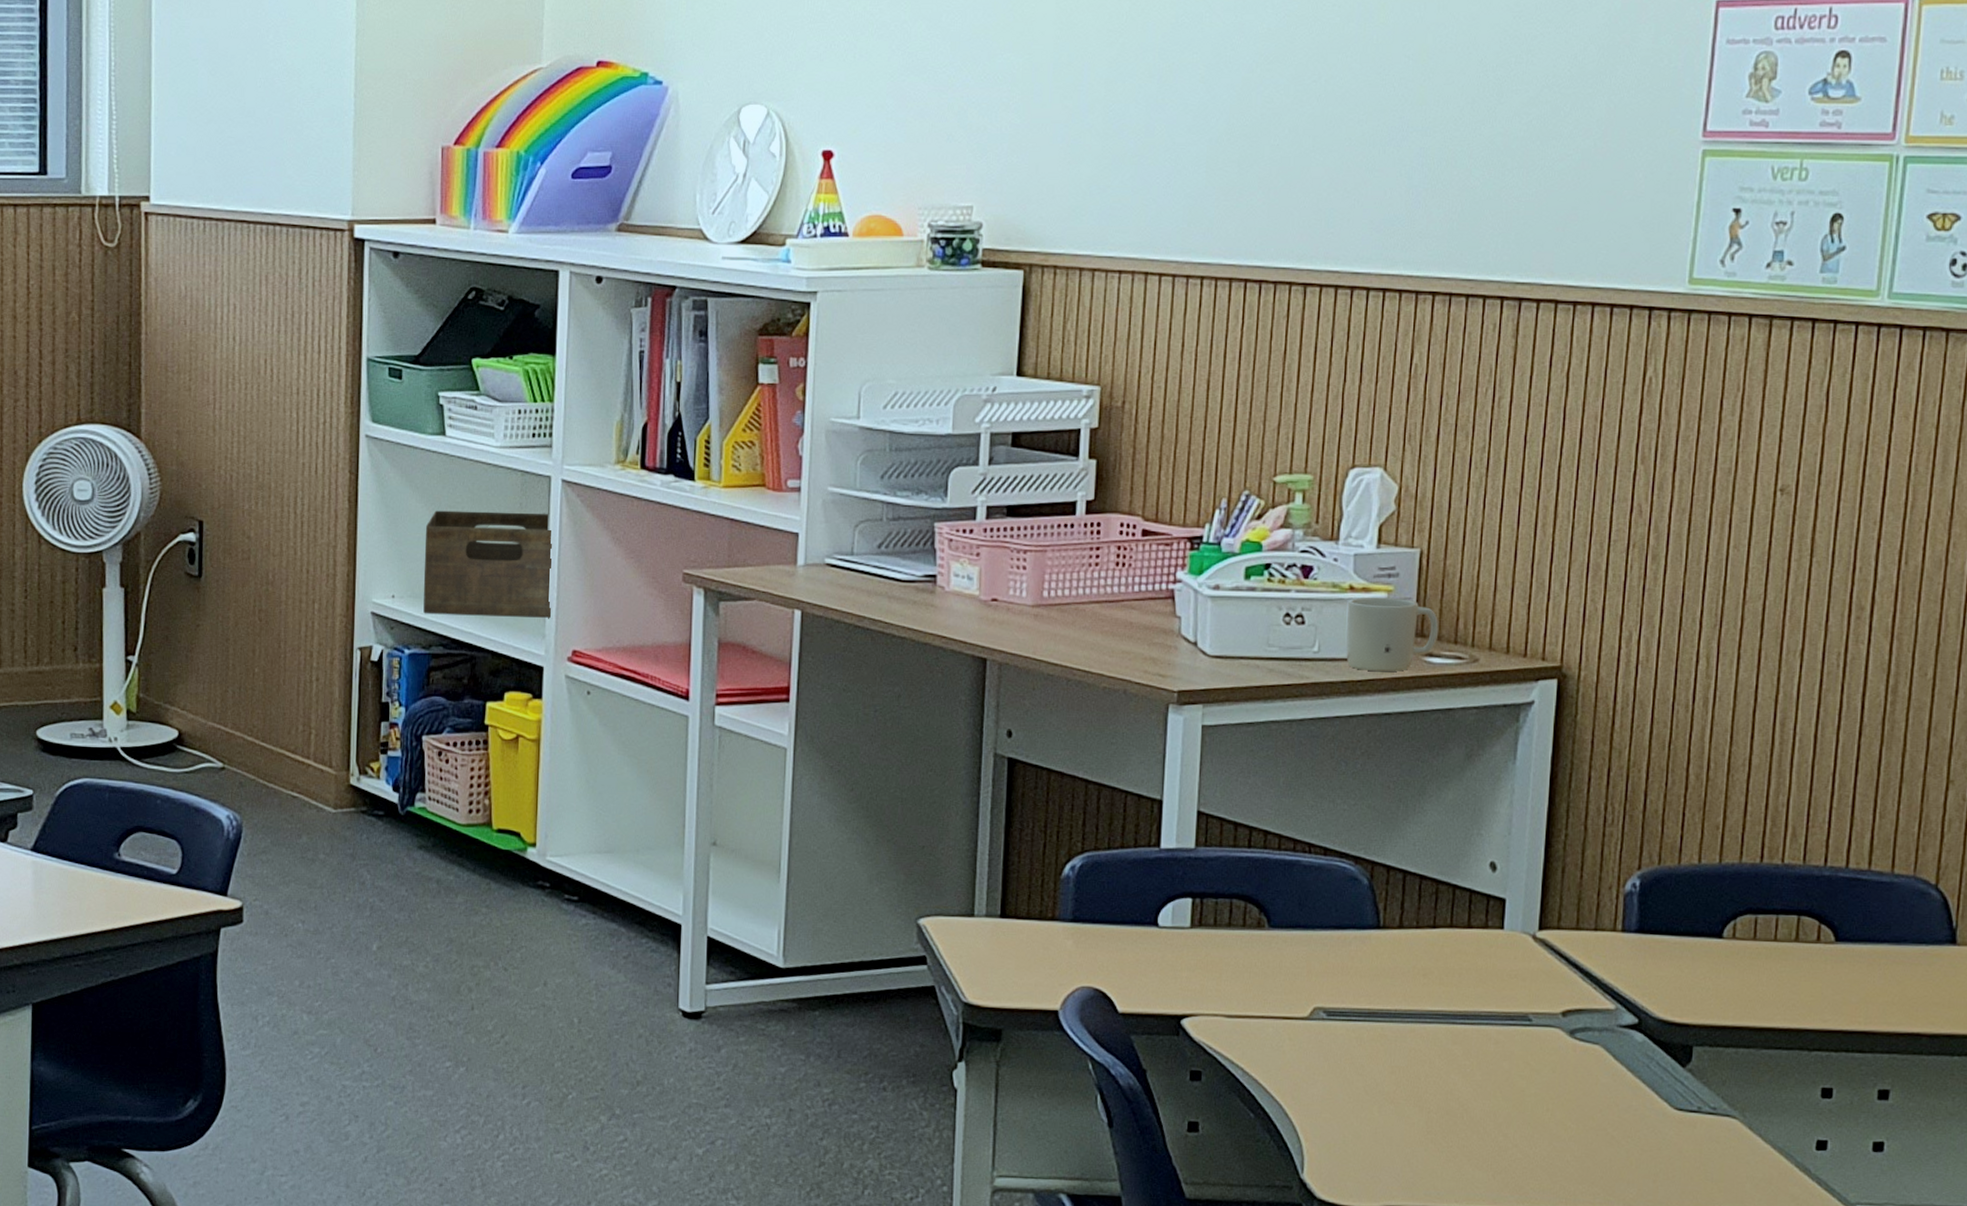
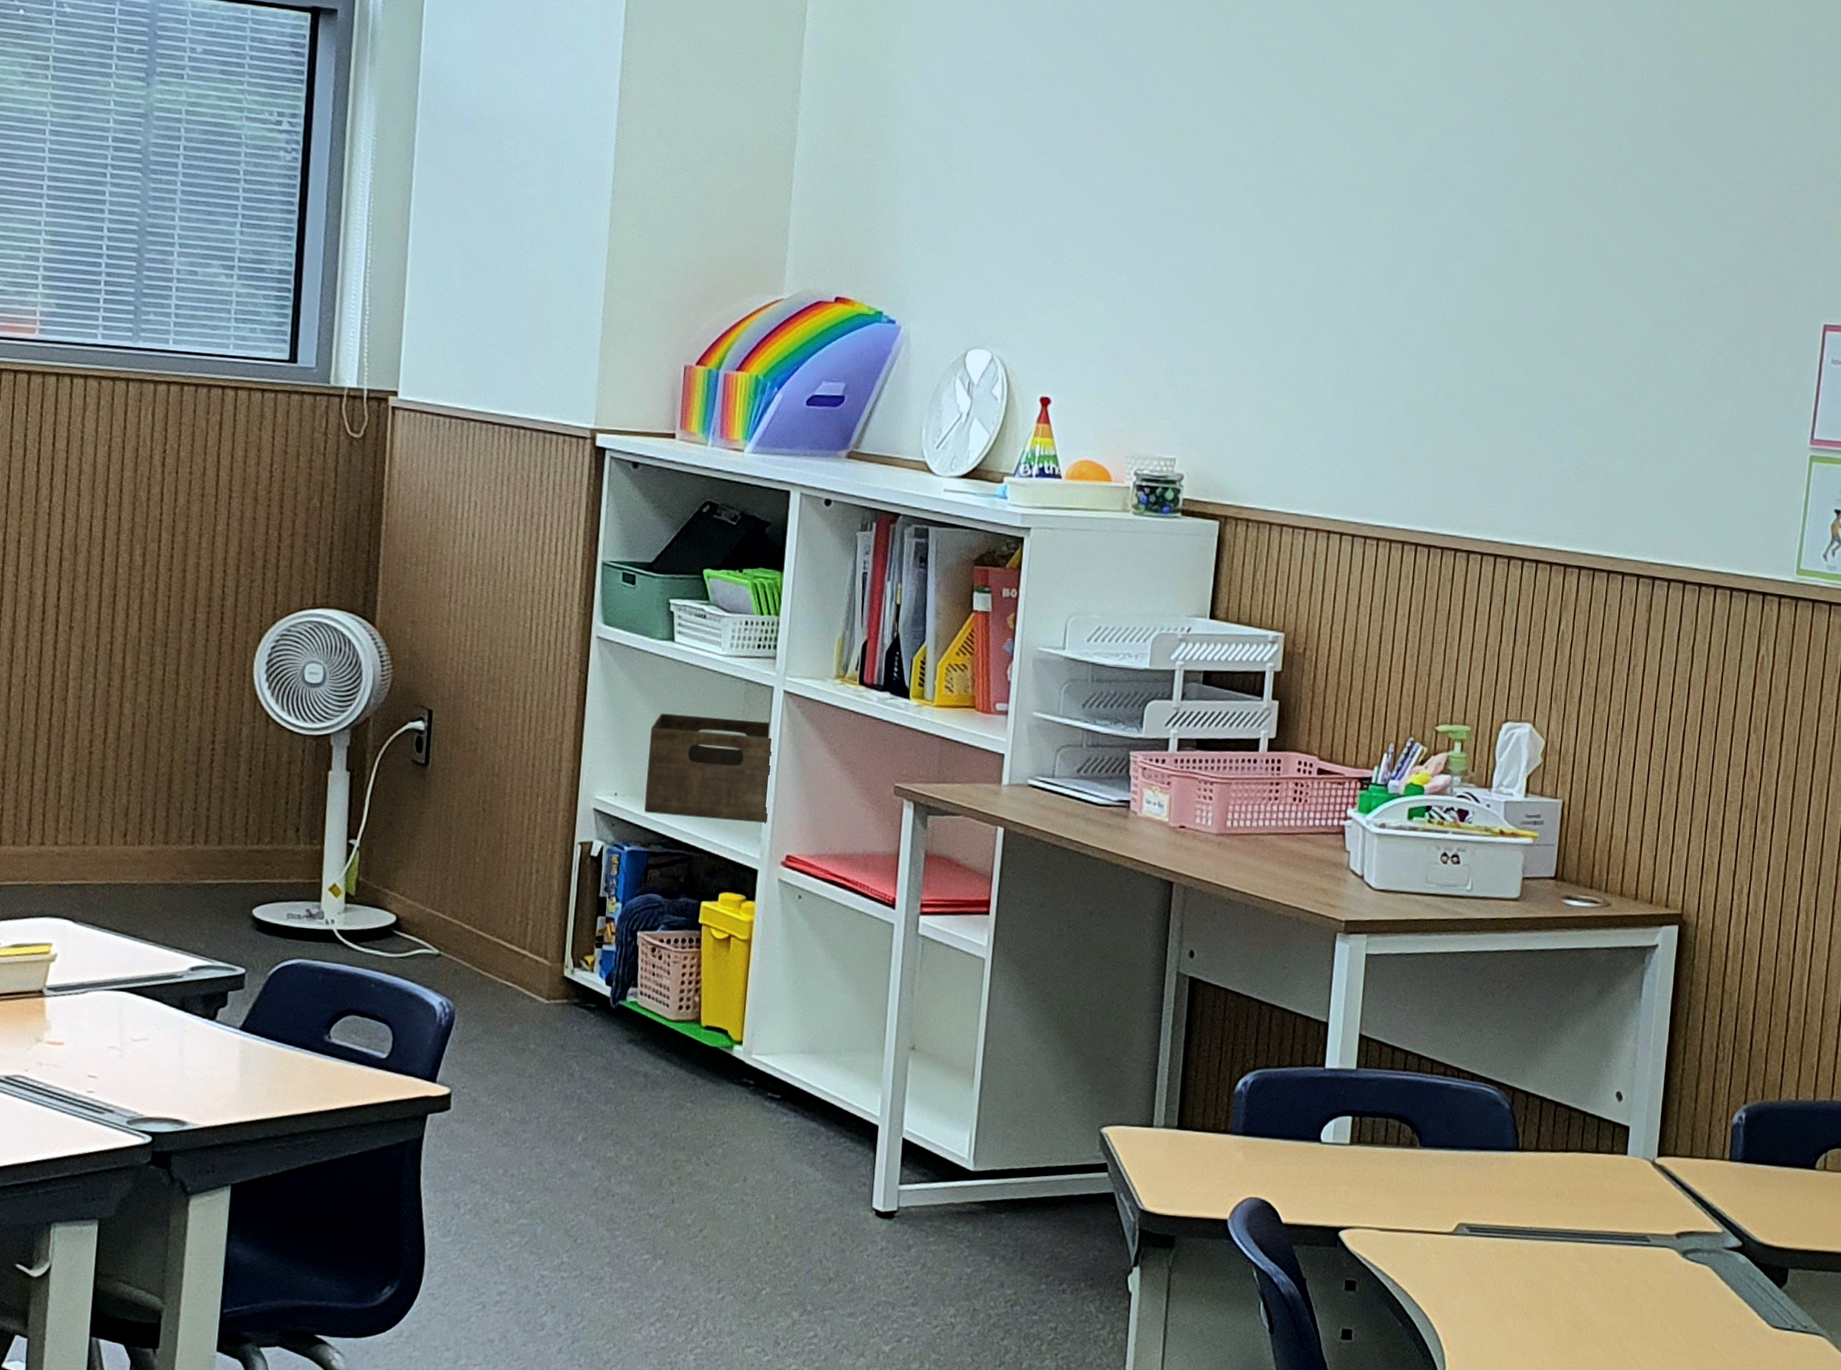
mug: present [1346,597,1439,672] -> none [1495,841,1578,912]

